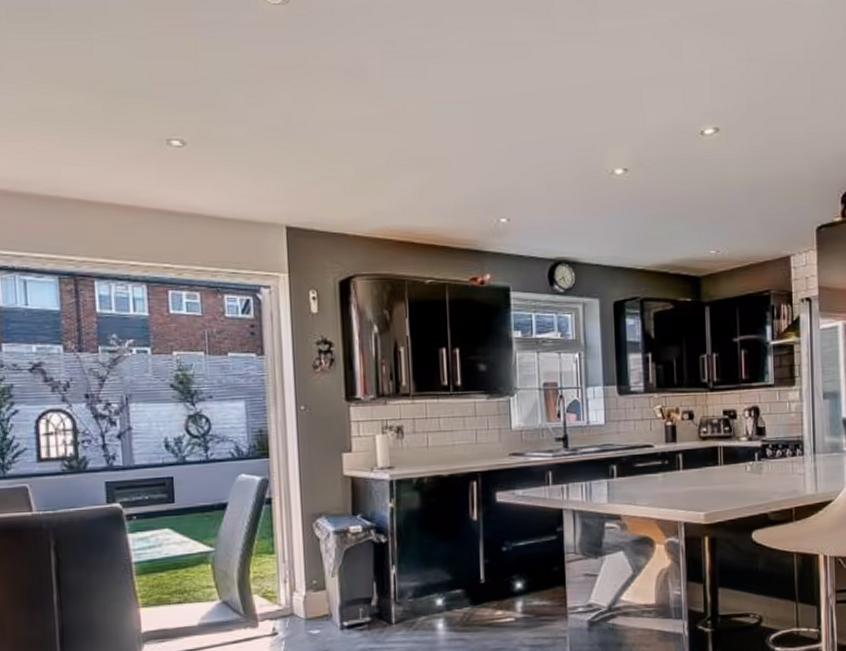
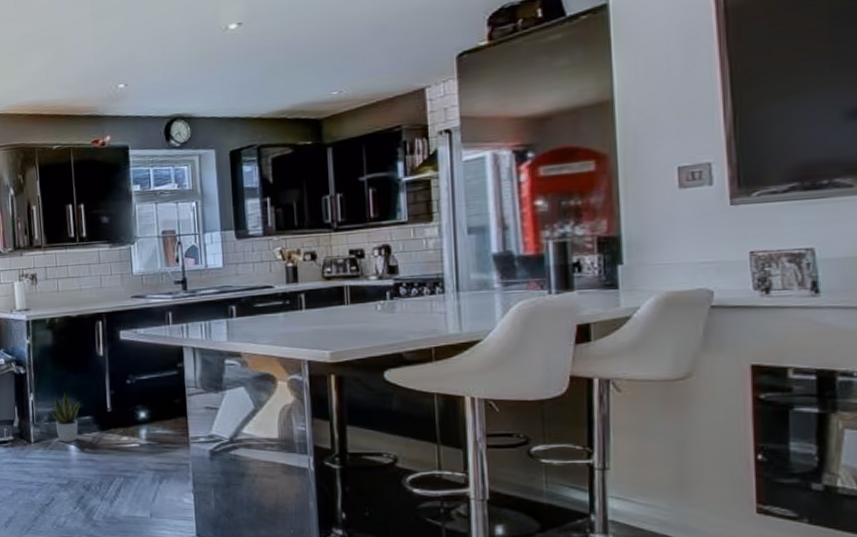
potted plant: none [416,563,451,621] -> present [51,393,81,442]

